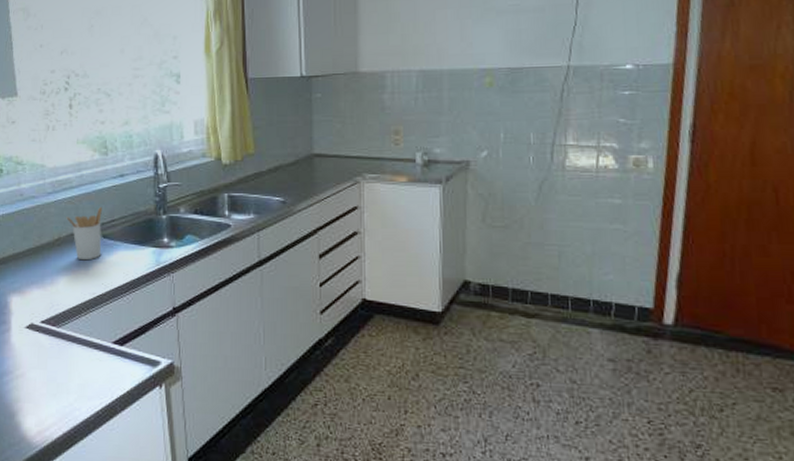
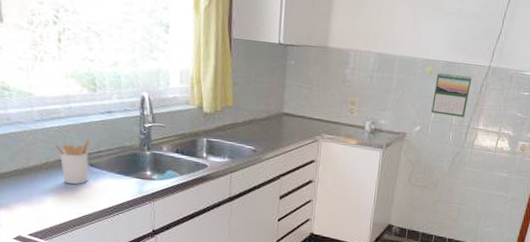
calendar: none [498,81,548,133] -> present [431,72,472,117]

